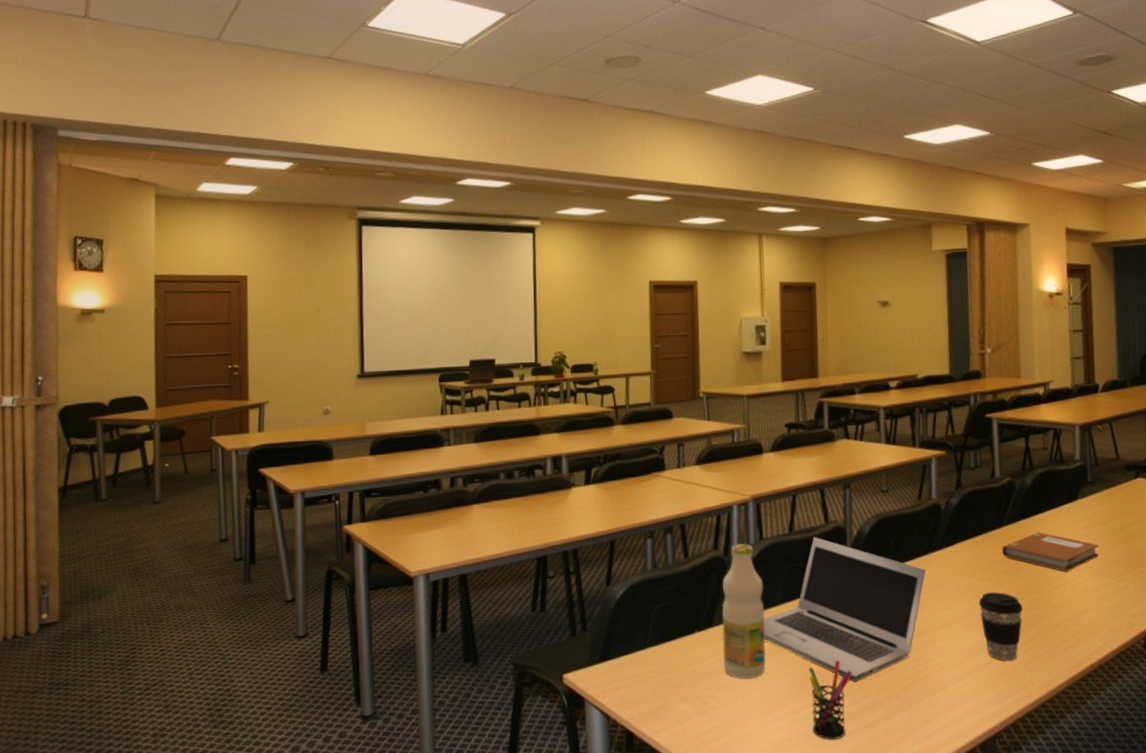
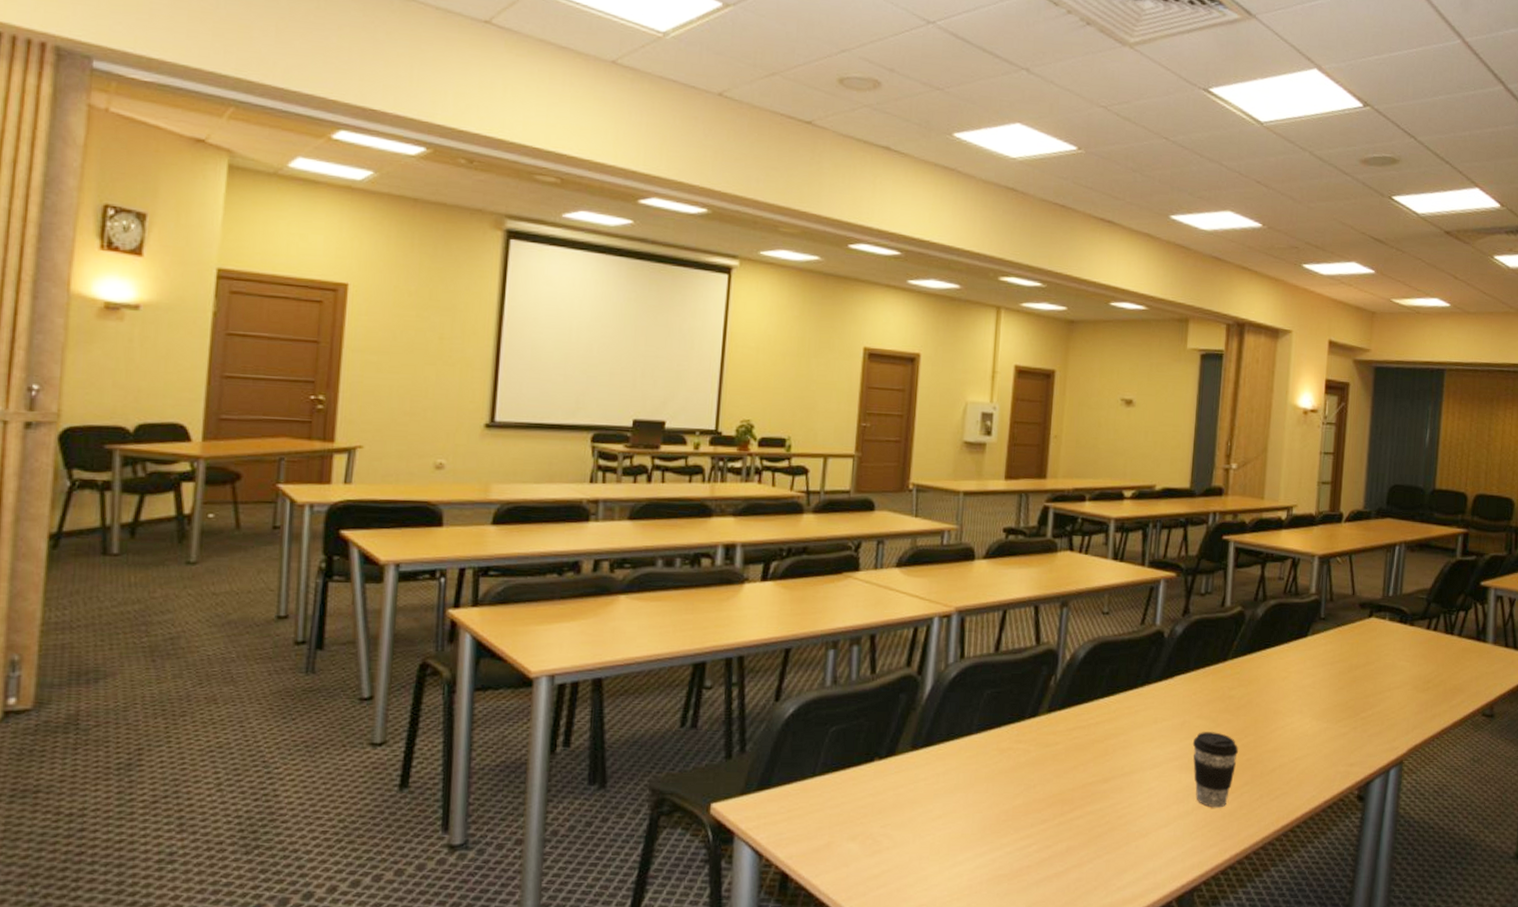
bottle: present [722,544,766,679] -> none [904,662,959,816]
laptop: present [763,536,926,682] -> none [953,659,1141,824]
pen holder: present [809,659,853,740] -> none [997,798,1049,888]
notebook: present [1002,532,1100,572] -> none [1224,669,1325,714]

